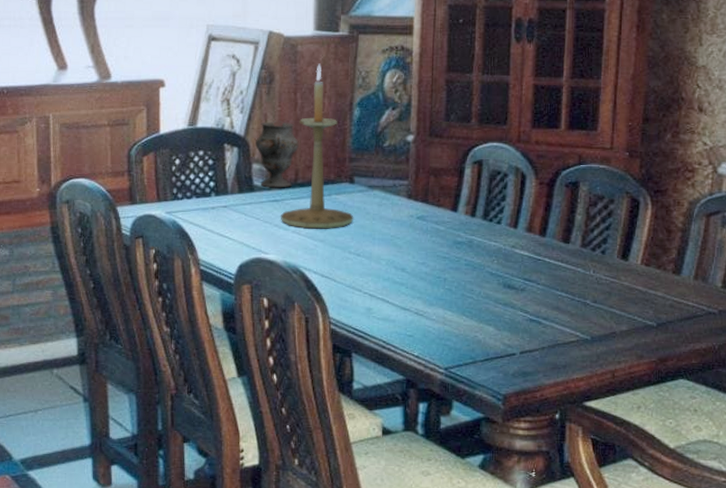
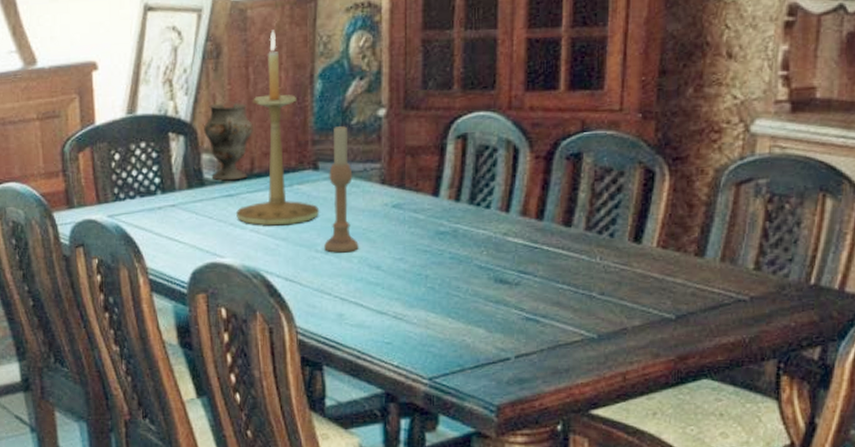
candlestick: none [357,148,387,255] -> present [324,126,359,253]

